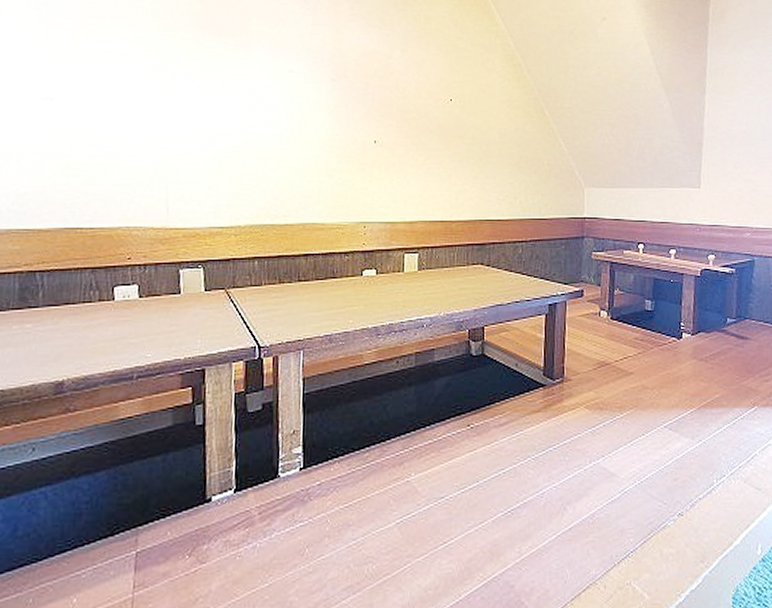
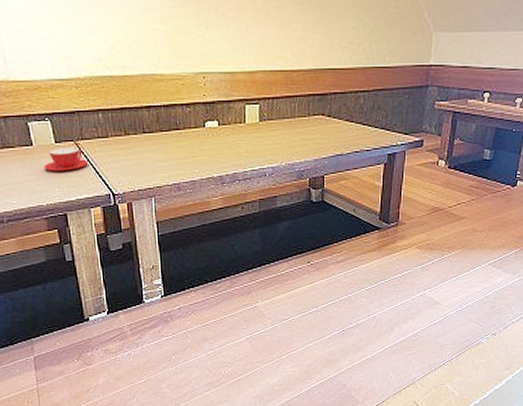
teacup: none [188,296,236,321] -> present [44,147,88,171]

